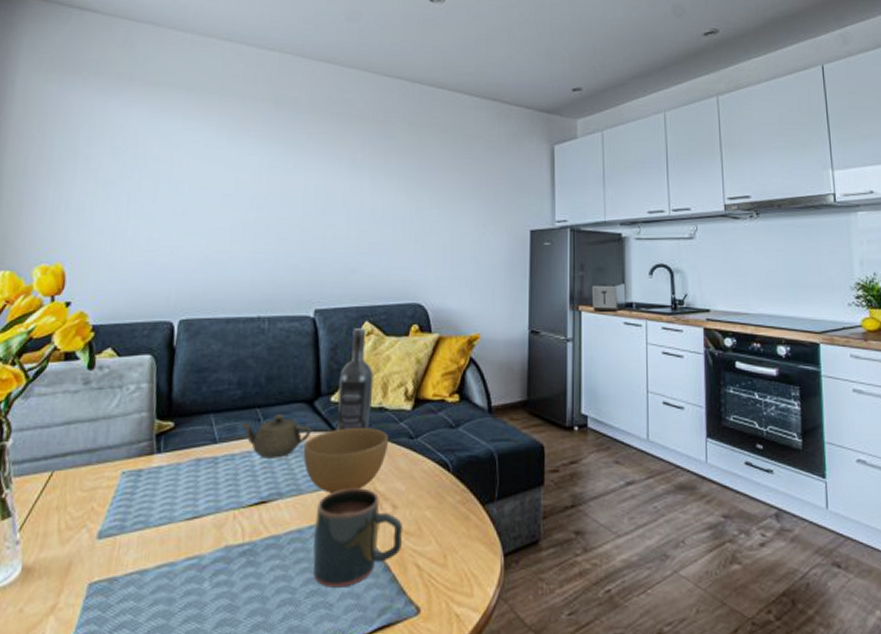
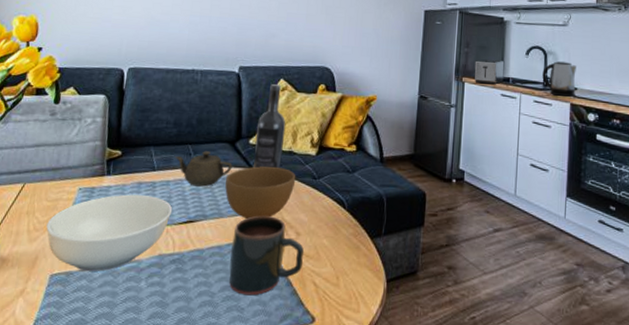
bowl: none [82,475,240,576] -> present [46,194,173,272]
kettle: none [670,279,708,321] -> present [542,60,576,98]

